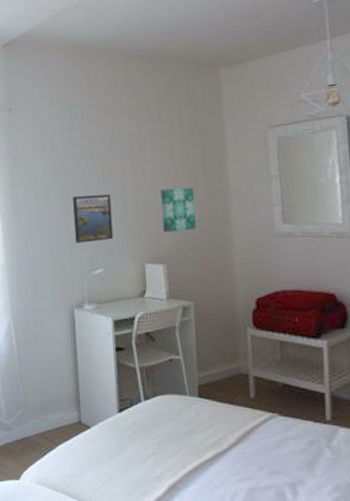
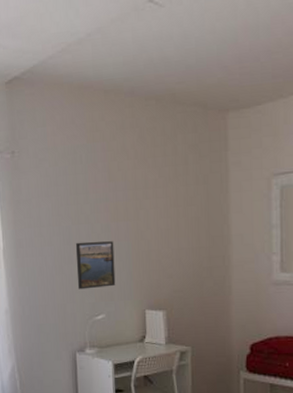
wall art: present [160,187,196,233] -> none [162,235,197,280]

